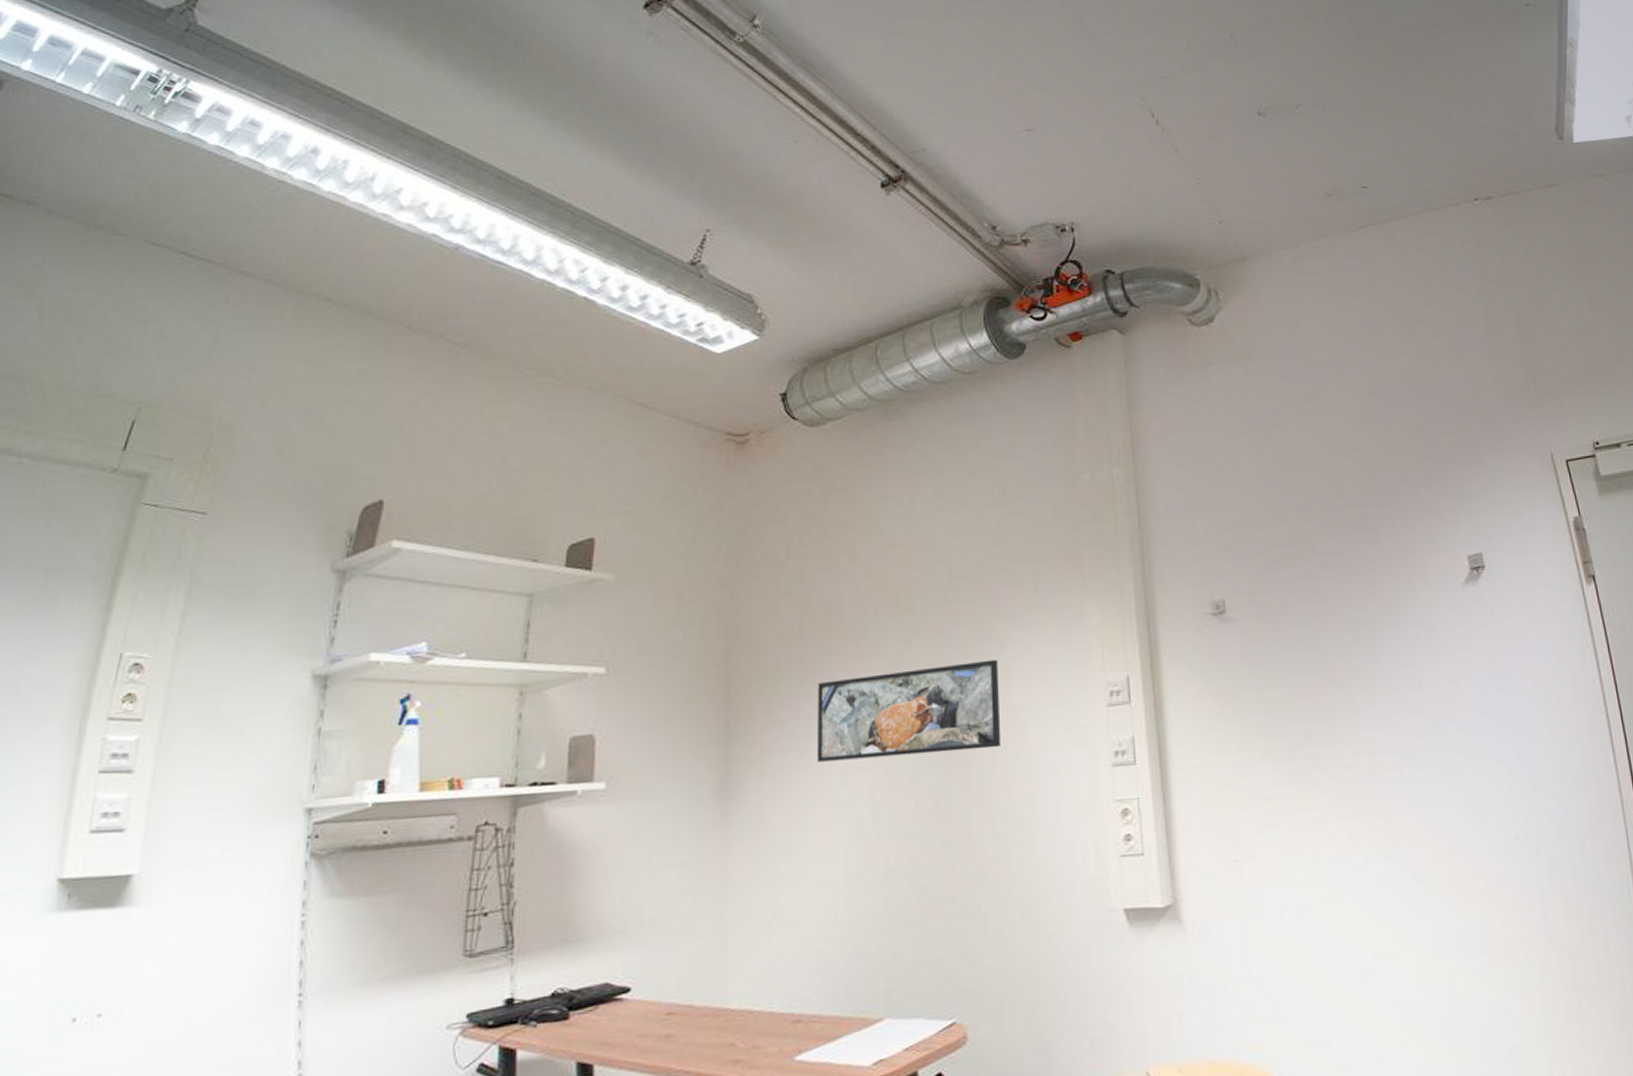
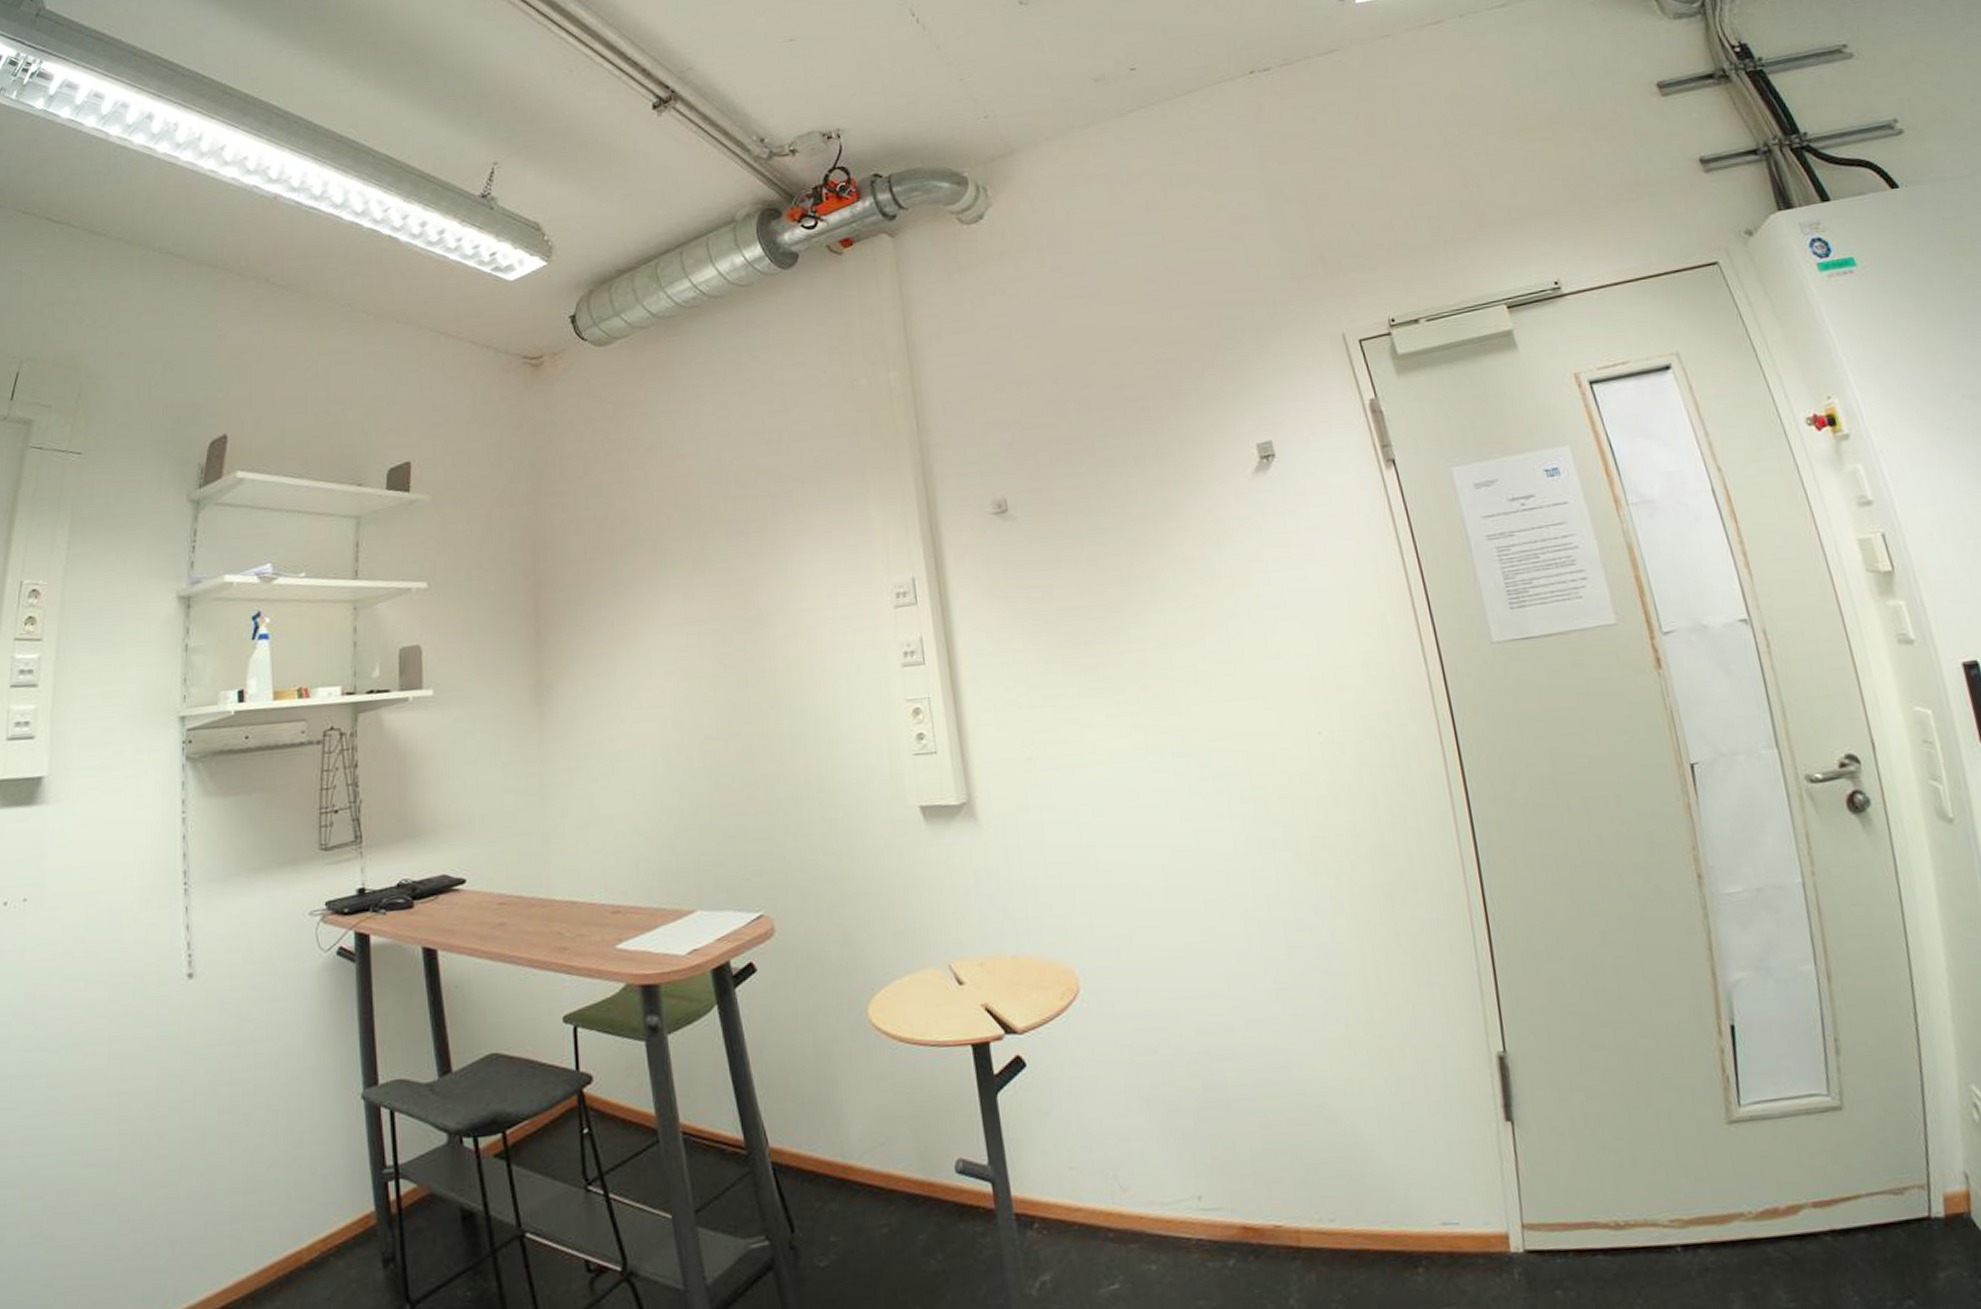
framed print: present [817,659,1002,762] -> none [618,564,794,667]

